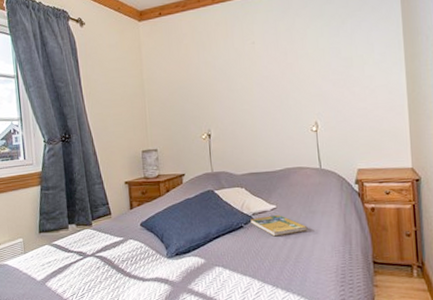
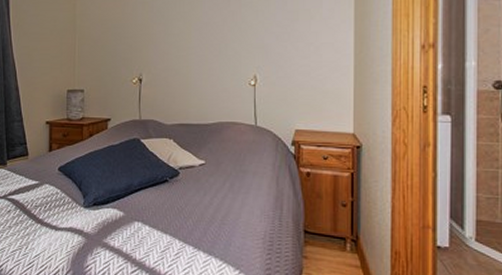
booklet: present [250,215,308,237] -> none [176,171,237,195]

